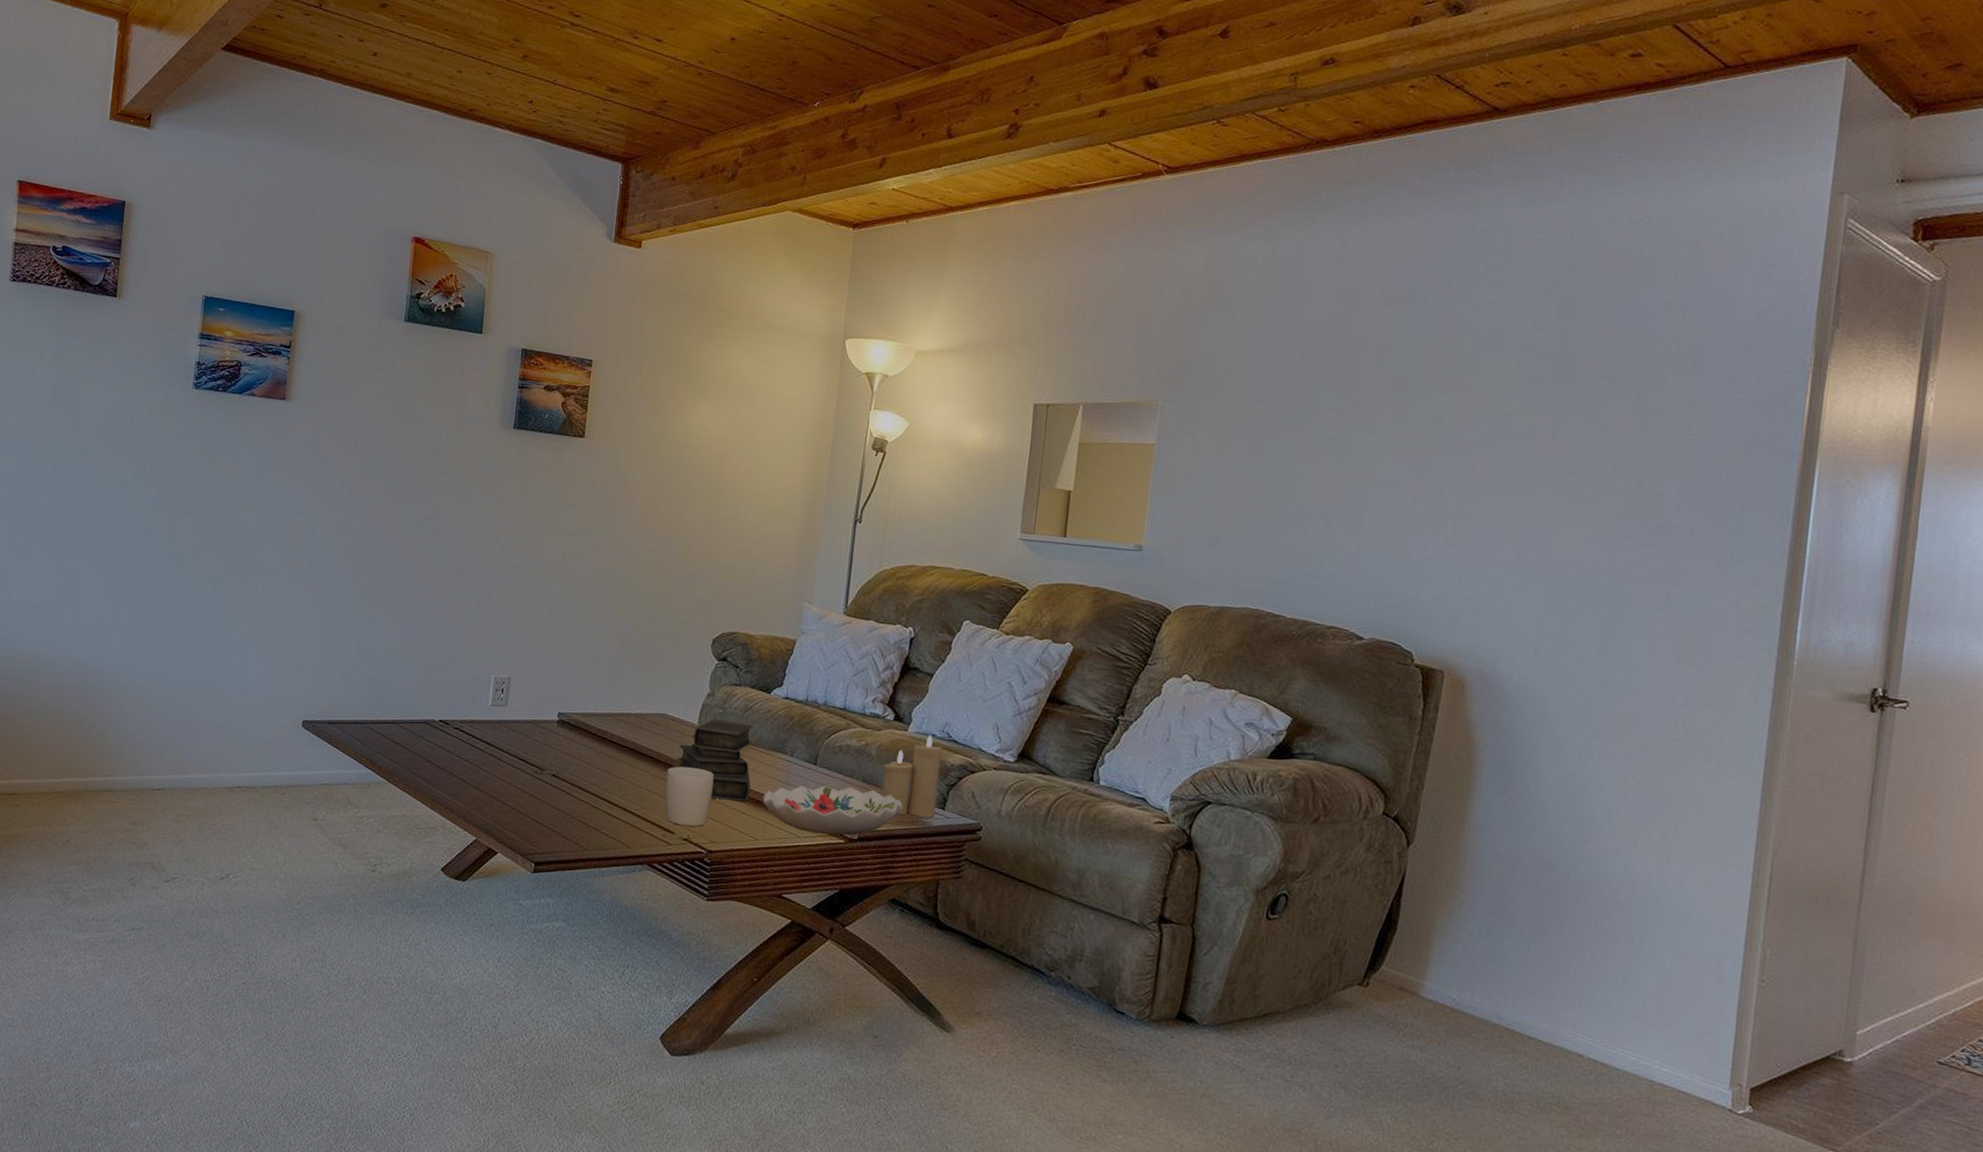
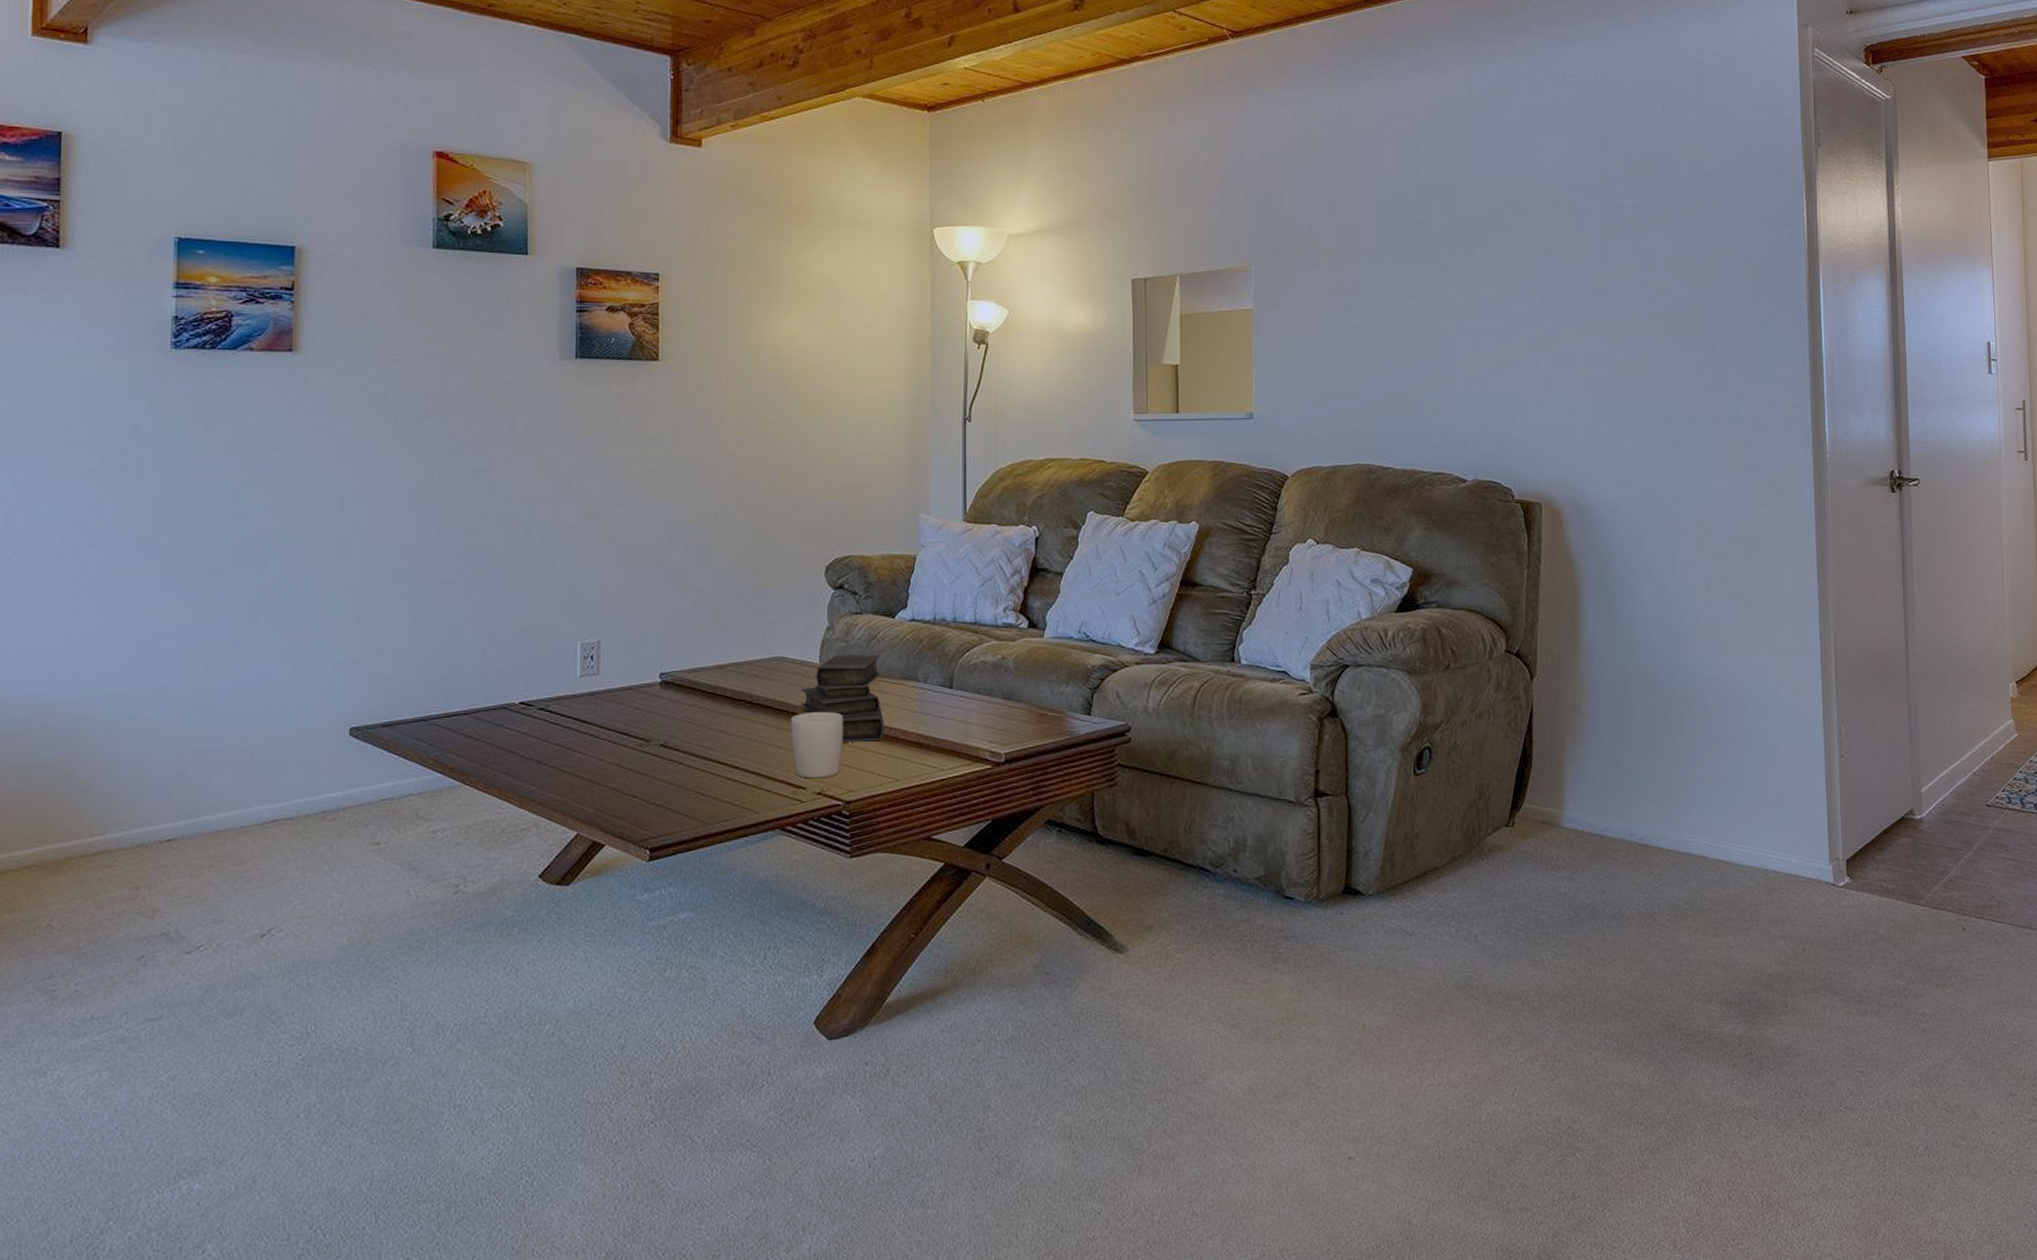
decorative bowl: present [763,785,903,836] -> none [899,706,1047,763]
candle: present [882,735,942,819] -> none [1023,638,1082,729]

